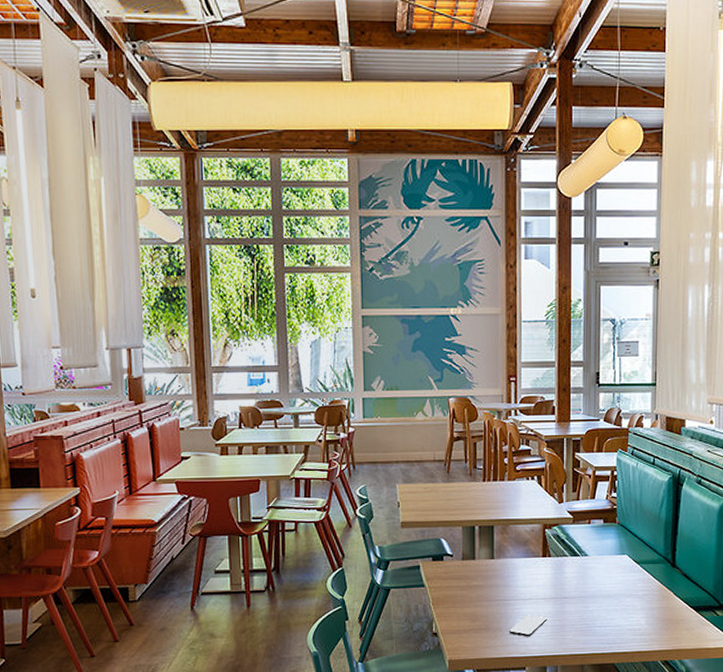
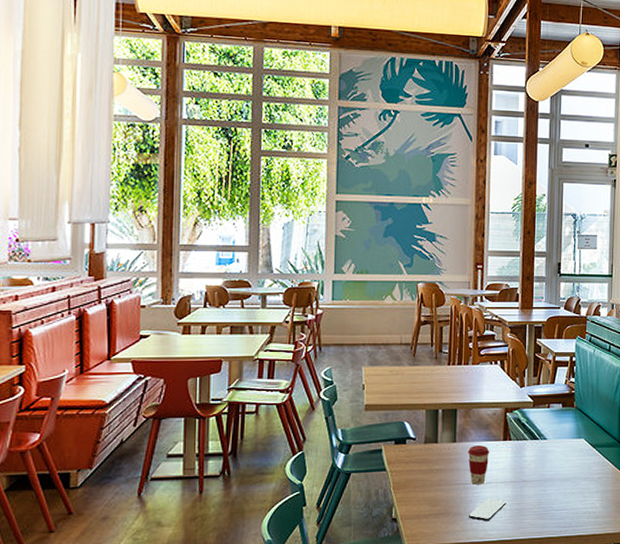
coffee cup: none [506,562,529,601] -> present [467,445,490,485]

